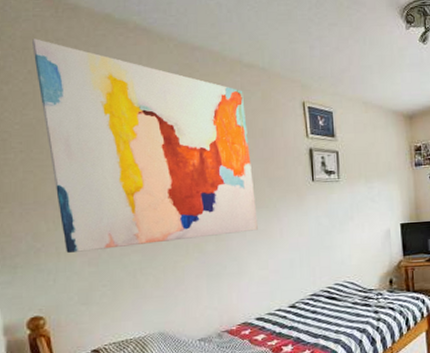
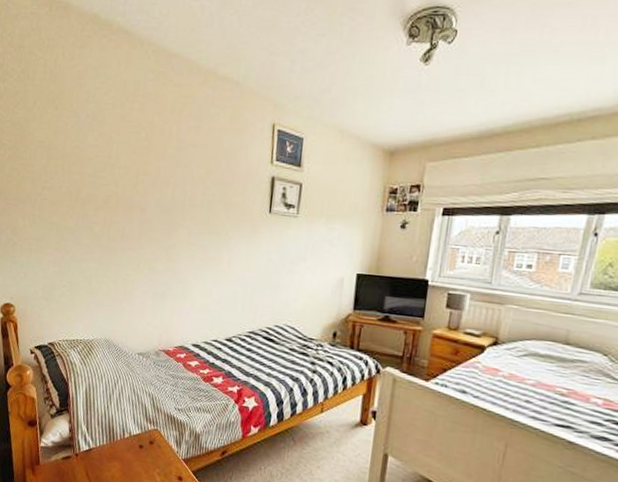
wall art: present [32,38,258,254] -> none [27,37,213,257]

